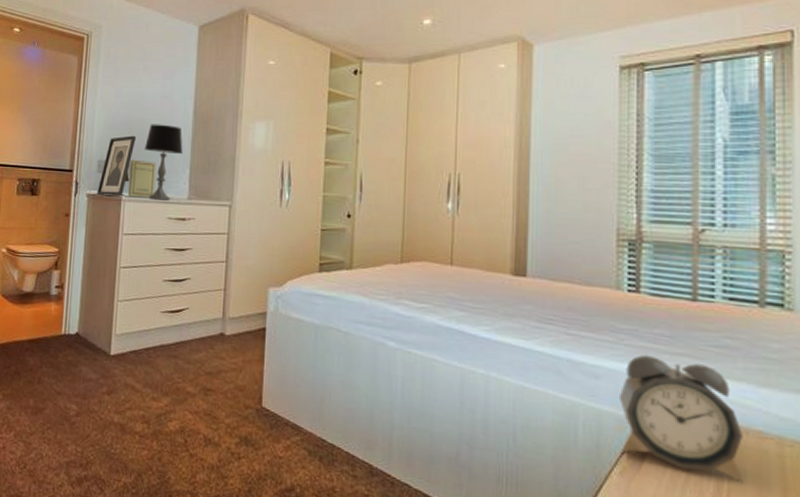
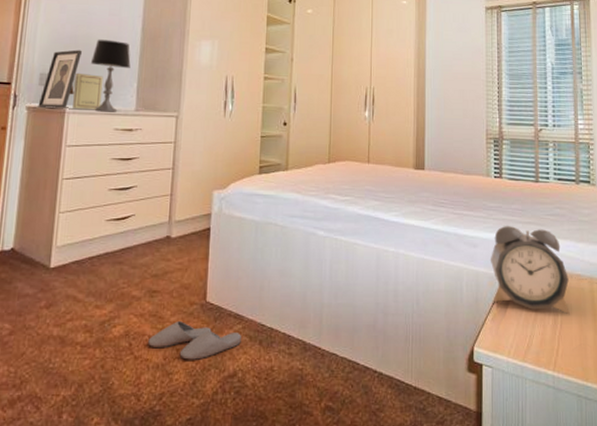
slippers: none [203,423,300,468] -> present [148,320,241,360]

